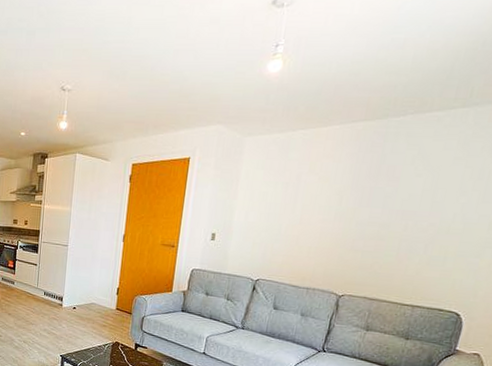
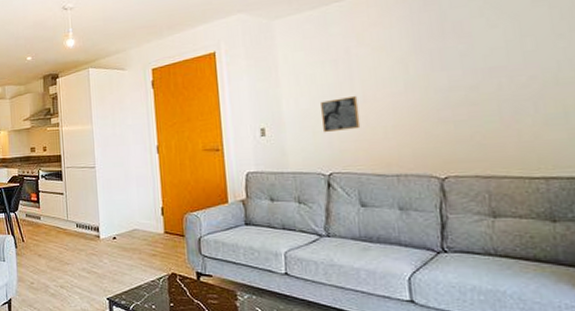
wall art: none [261,216,296,246] -> present [321,95,361,133]

